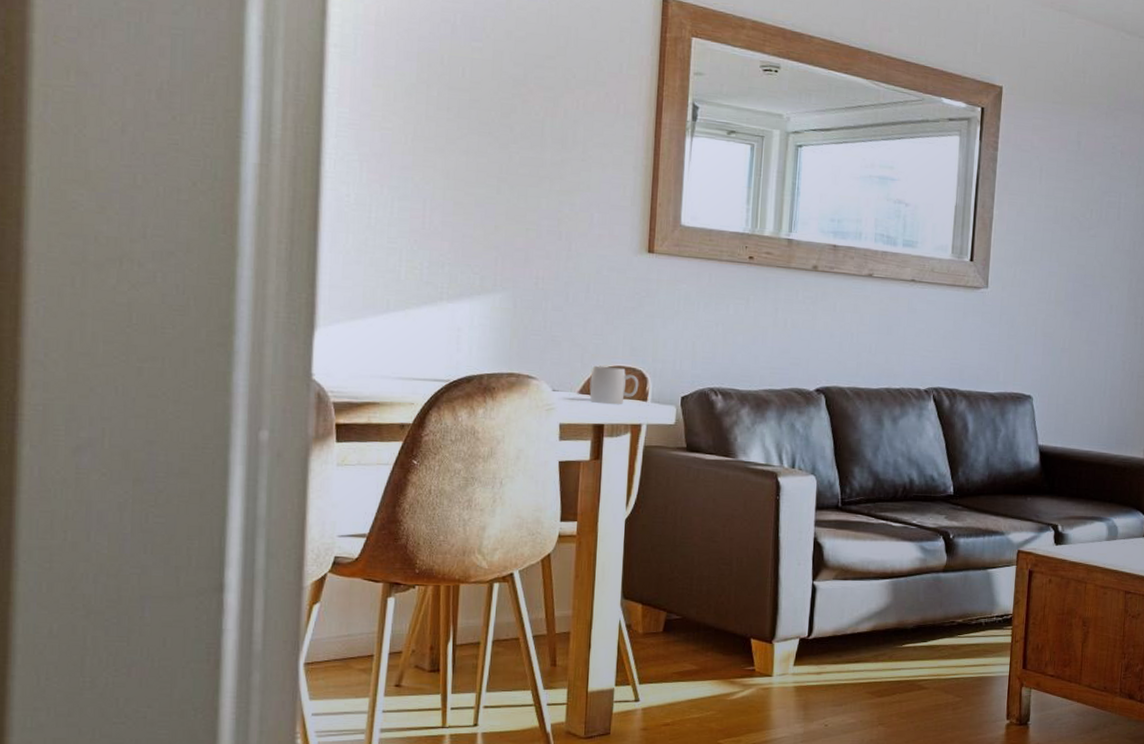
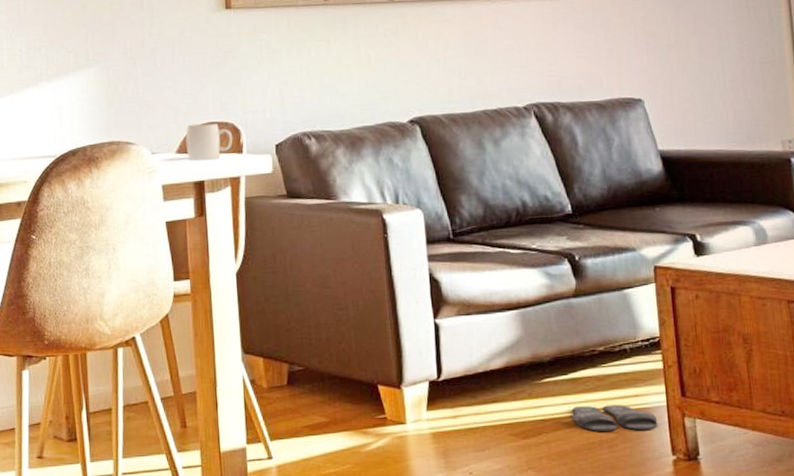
slippers: none [924,671,999,697] -> present [571,405,658,433]

